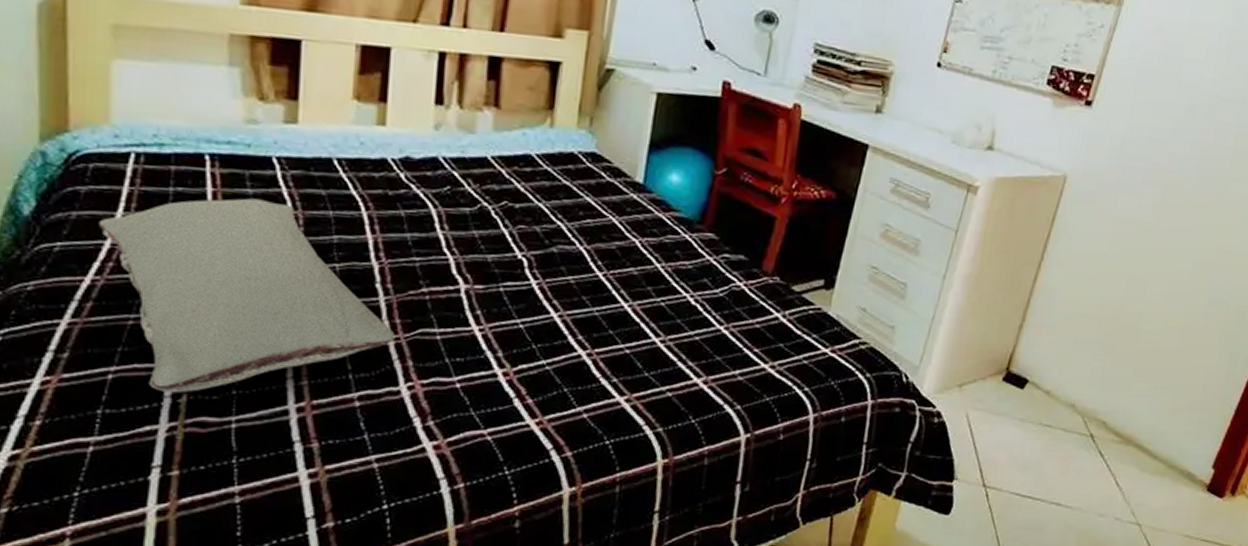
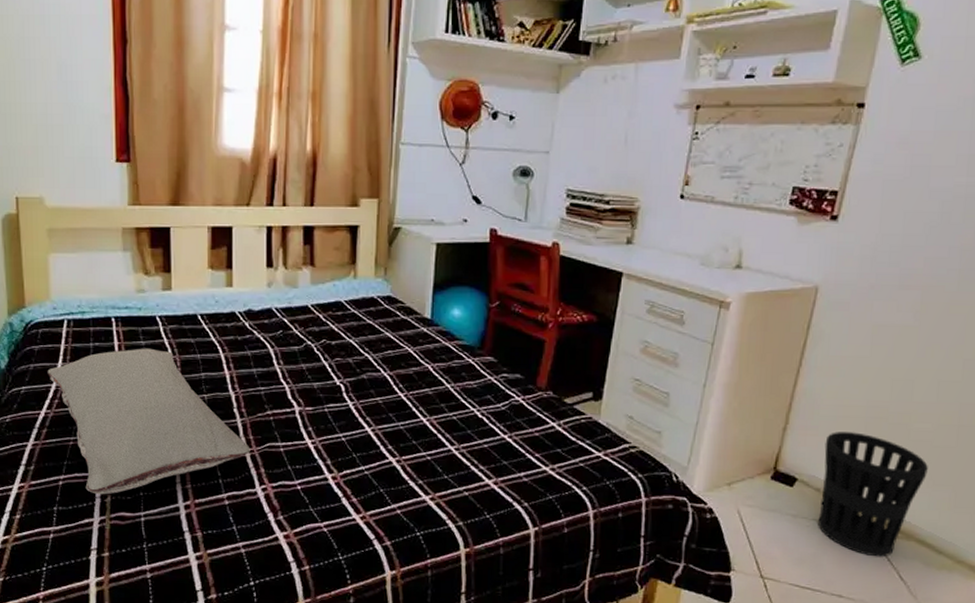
wastebasket: none [1044,331,1153,463] -> present [818,432,928,557]

